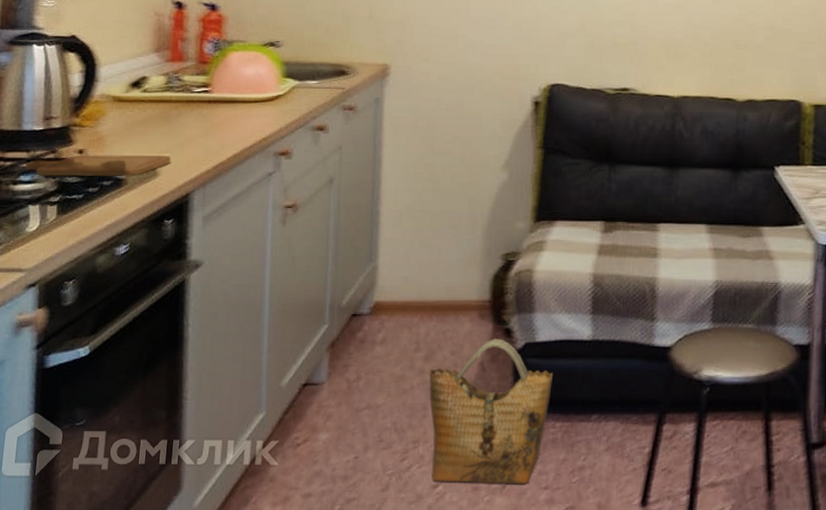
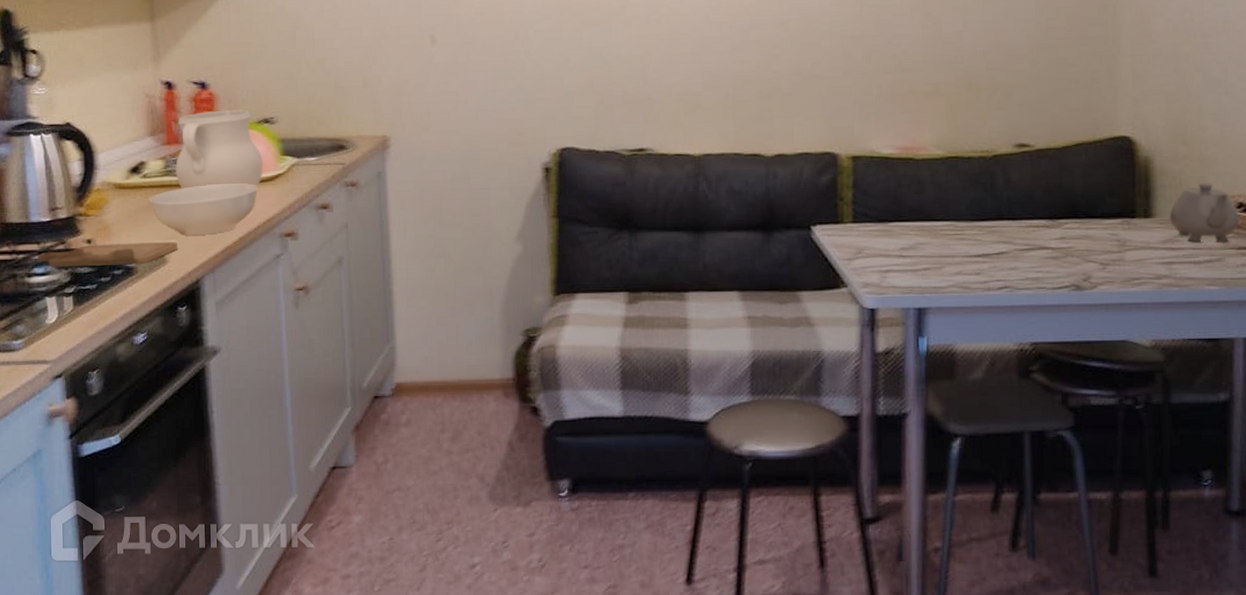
bowl: none [146,101,257,150] -> present [149,182,258,236]
ceramic jug: none [176,31,265,106] -> present [174,109,263,189]
grocery bag: present [429,339,553,484] -> none [457,417,585,564]

